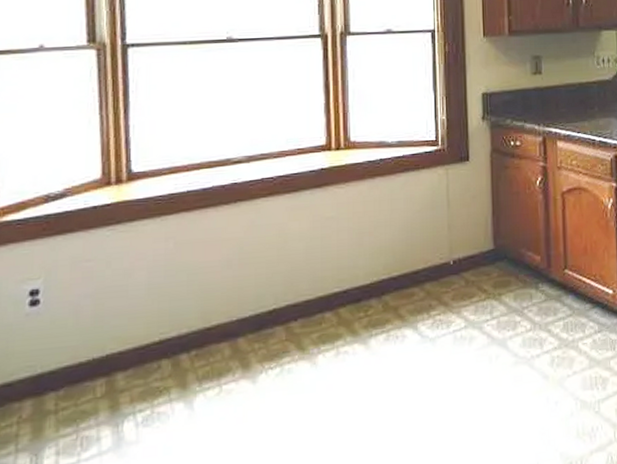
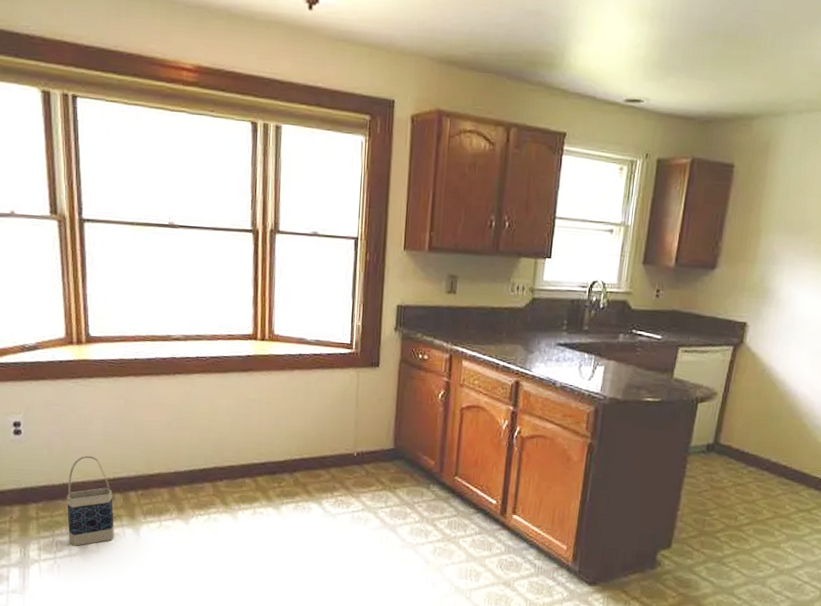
bag: none [96,317,160,440] -> present [66,455,114,546]

